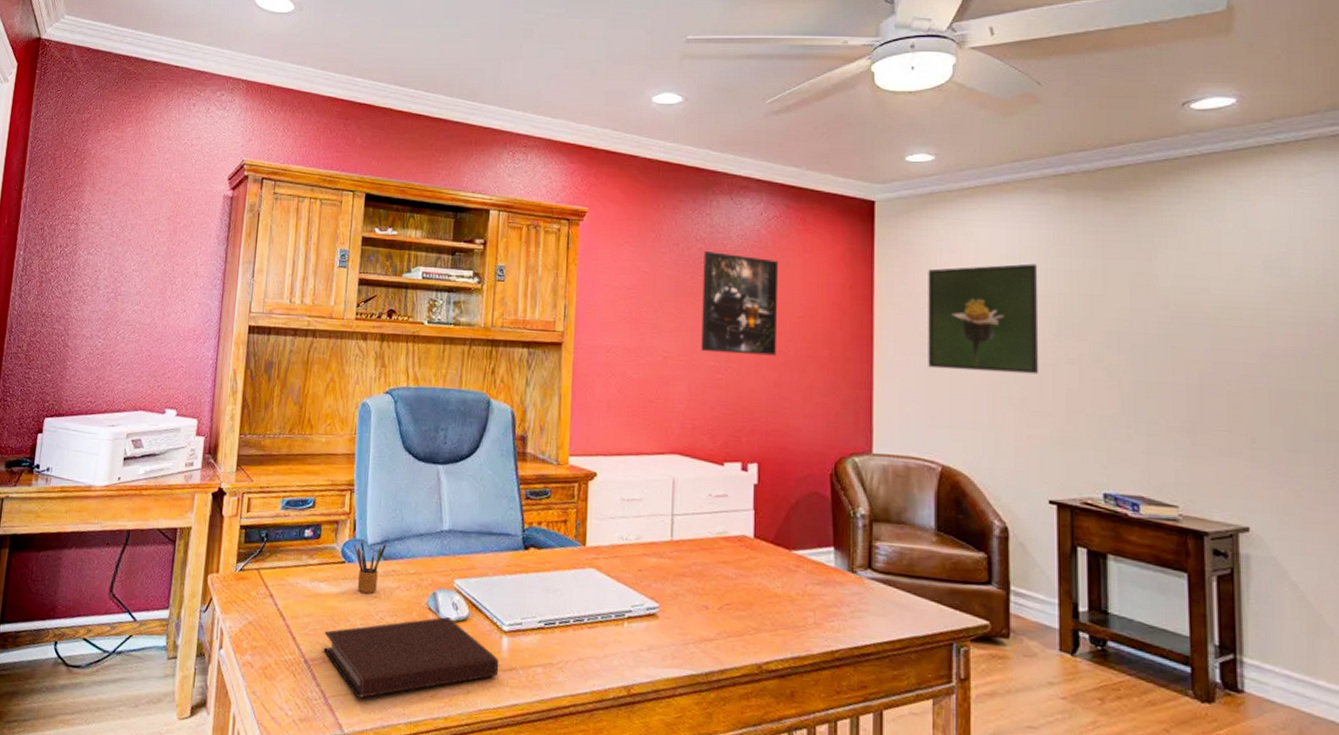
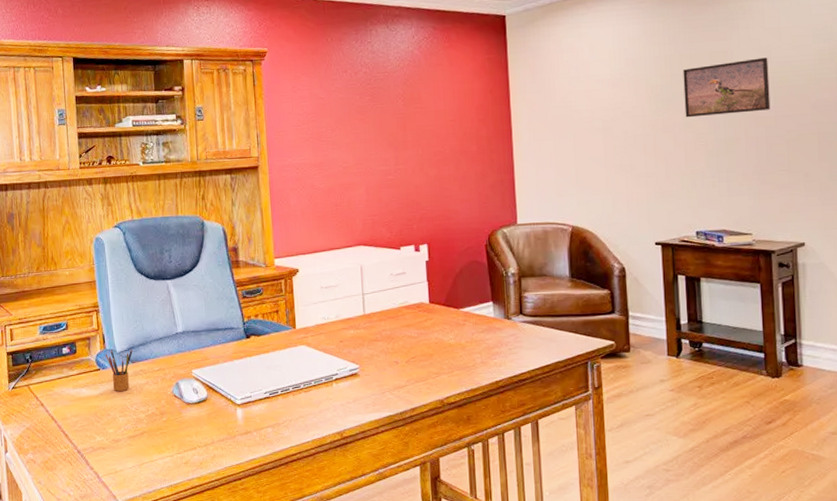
notebook: present [323,617,499,698] -> none [91,400,237,473]
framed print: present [701,251,779,356] -> none [369,74,435,159]
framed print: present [928,263,1039,375] -> none [552,53,644,150]
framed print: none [1093,286,1206,352] -> present [683,57,771,118]

